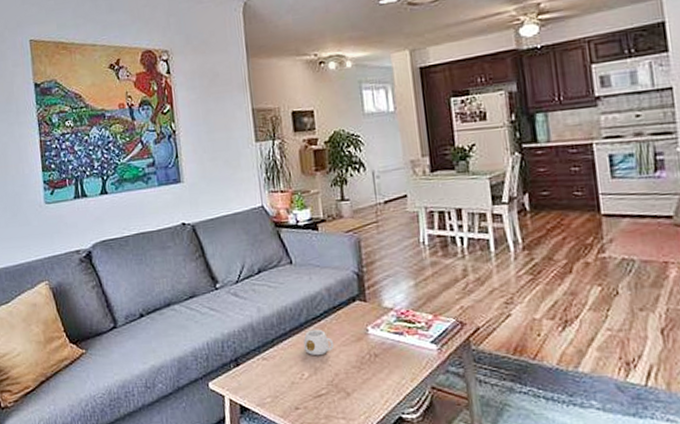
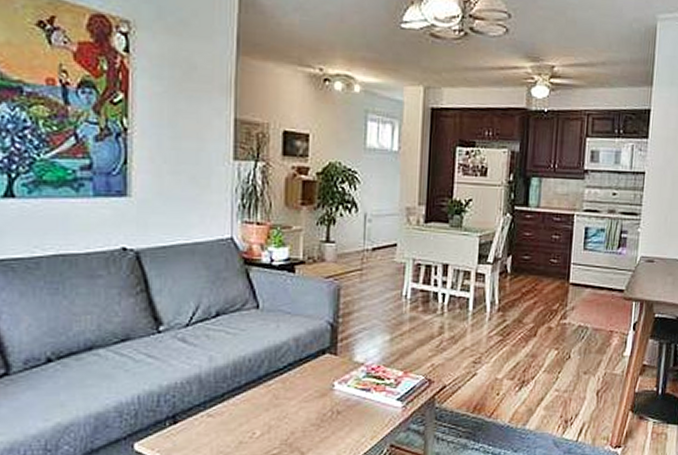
mug: present [303,329,334,356] -> none [260,383,294,413]

